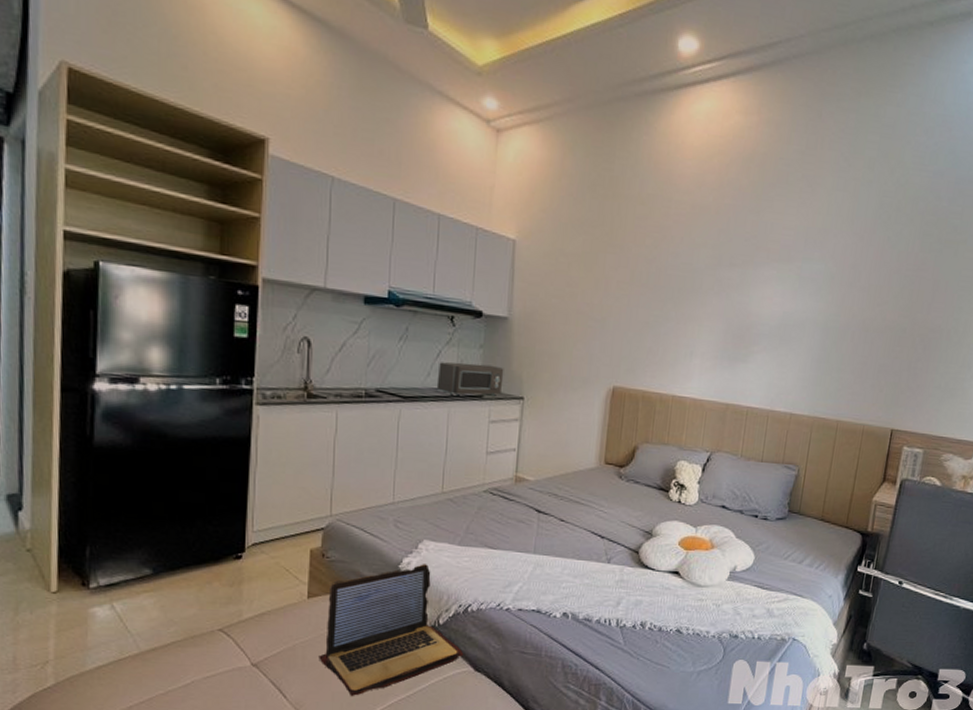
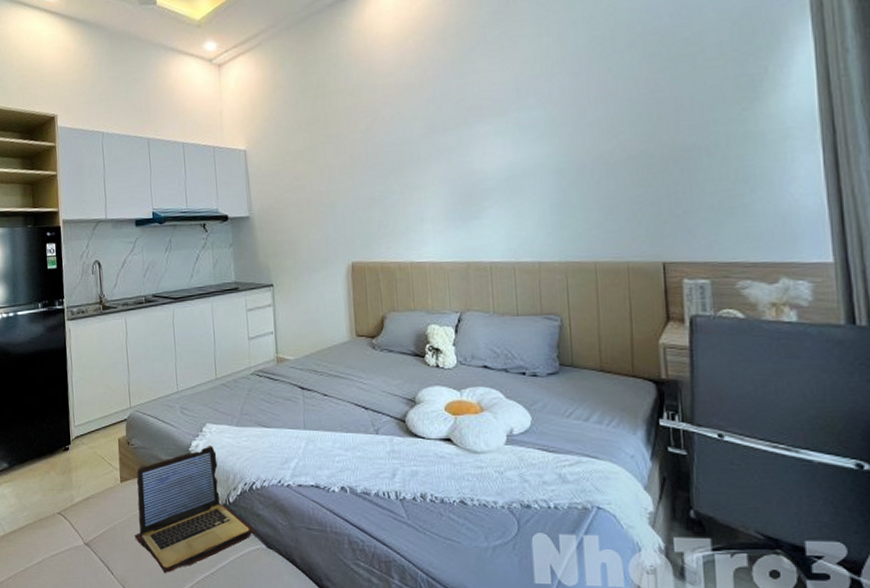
microwave: present [436,362,504,396] -> none [199,260,254,291]

